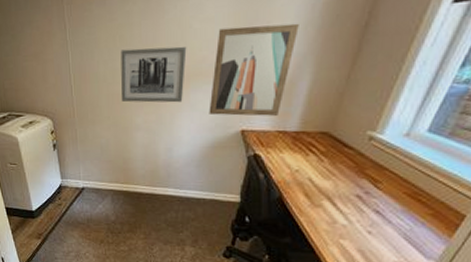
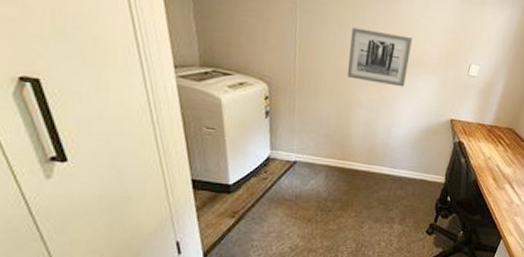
wall art: present [209,23,299,116] -> none [426,29,499,110]

